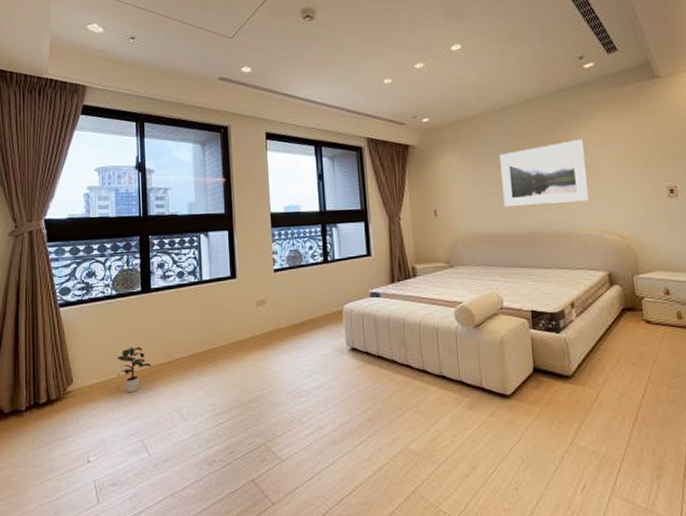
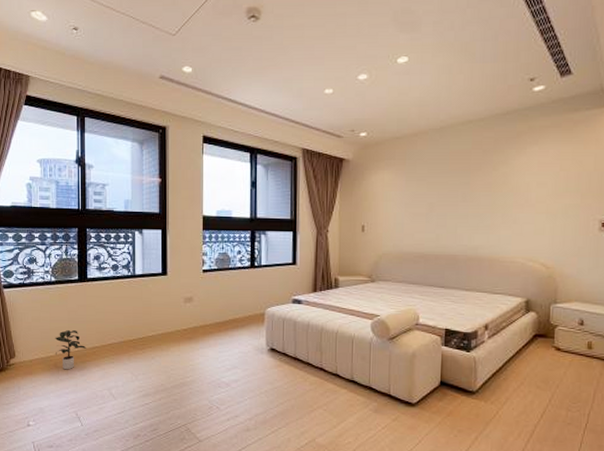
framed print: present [499,140,590,208] -> none [432,166,522,228]

